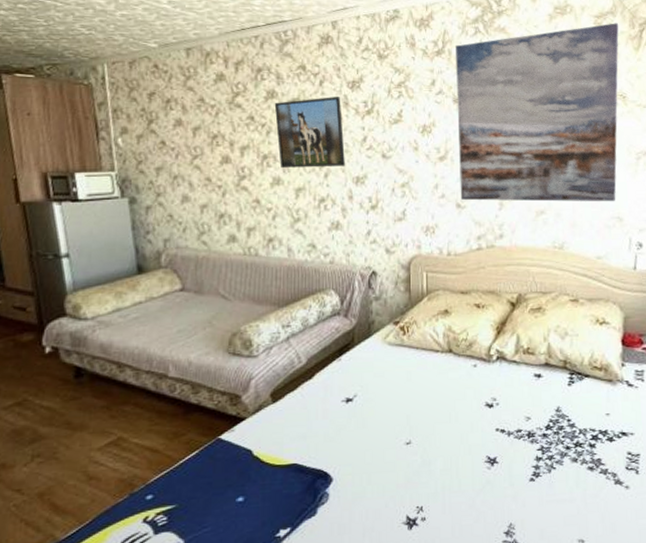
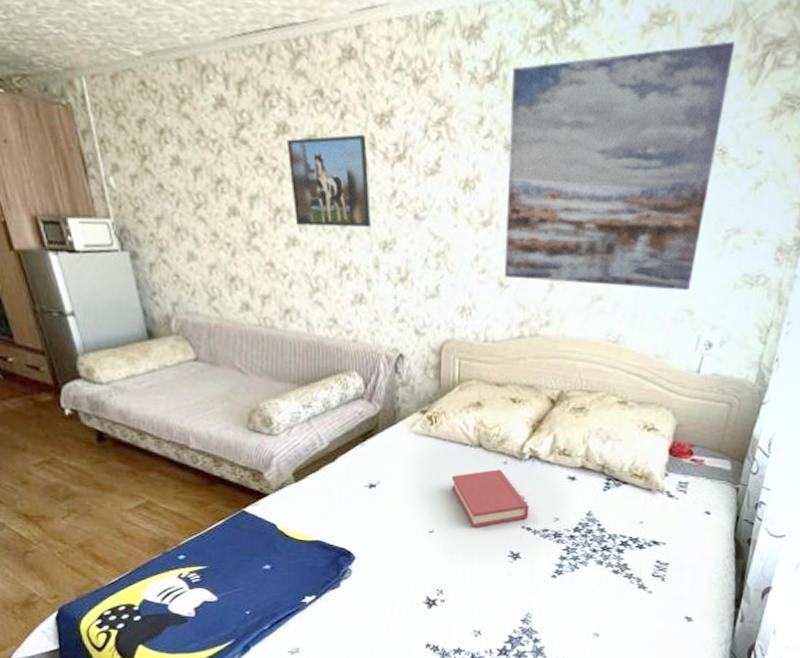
hardback book: none [425,373,502,435] -> present [451,469,529,528]

